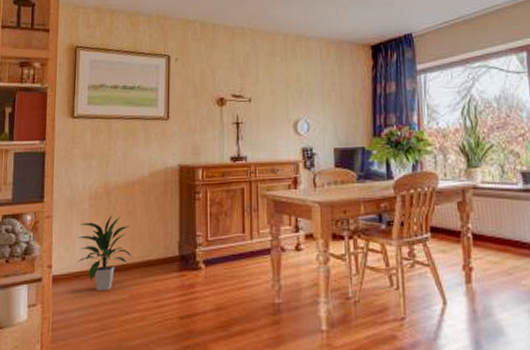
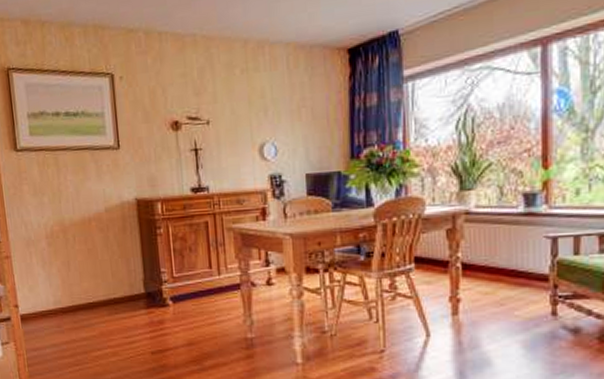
indoor plant: present [77,215,133,292] -> none [39,253,99,329]

